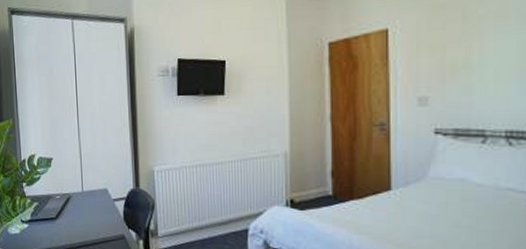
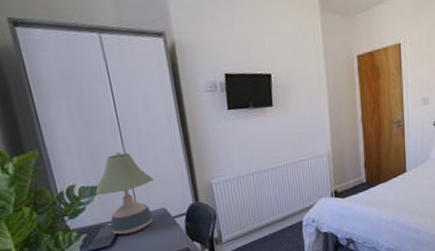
desk lamp: none [49,129,101,210] -> present [93,152,155,235]

